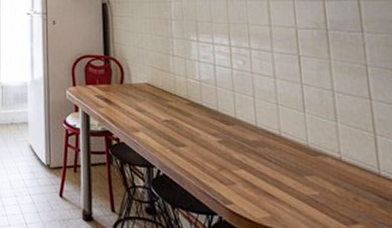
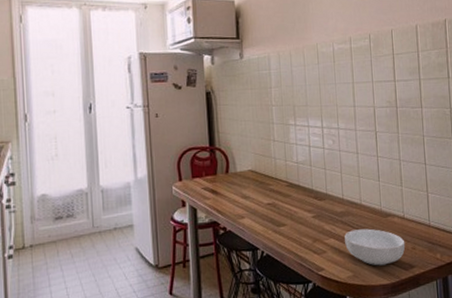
cereal bowl: none [259,164,344,213] -> present [345,228,406,266]

